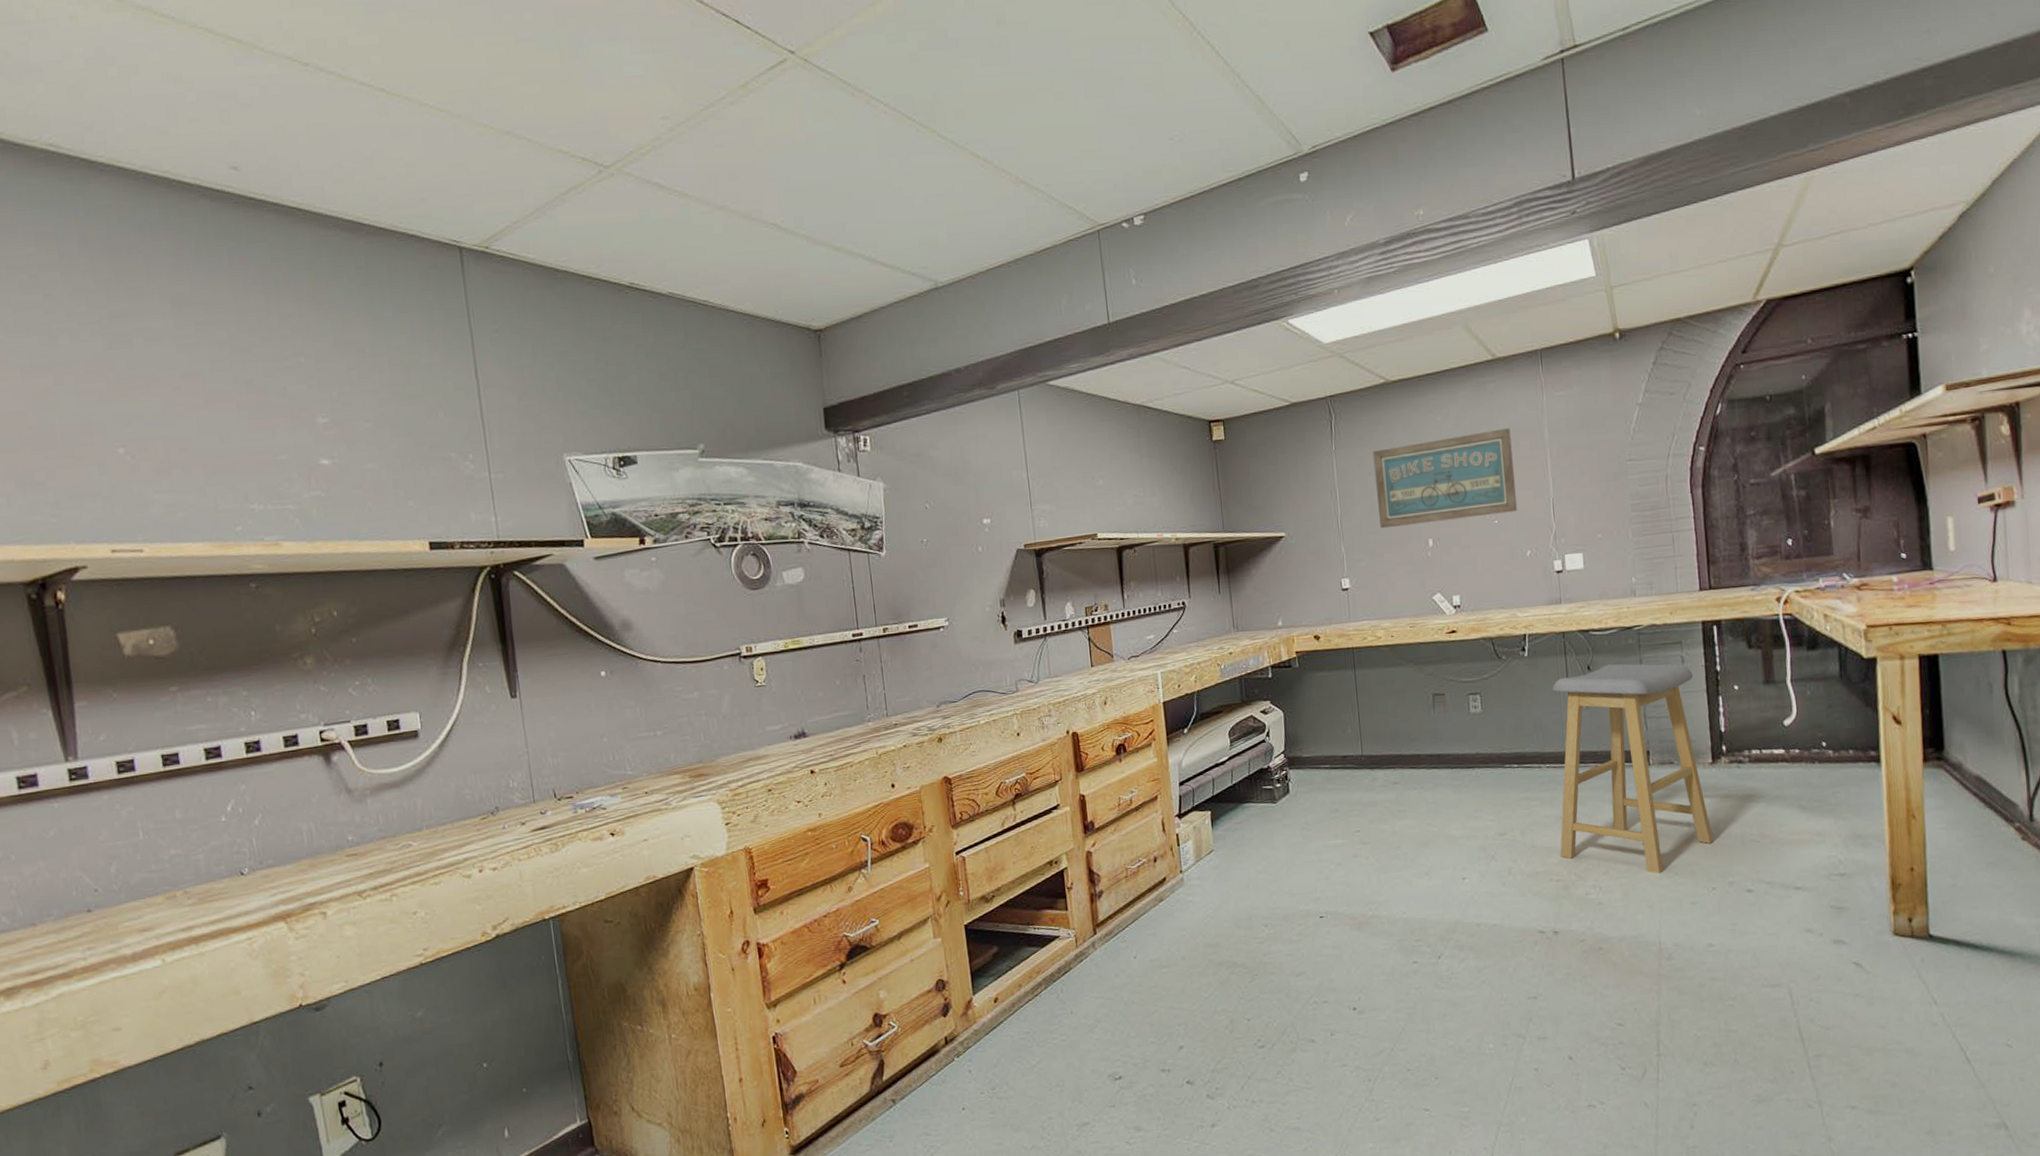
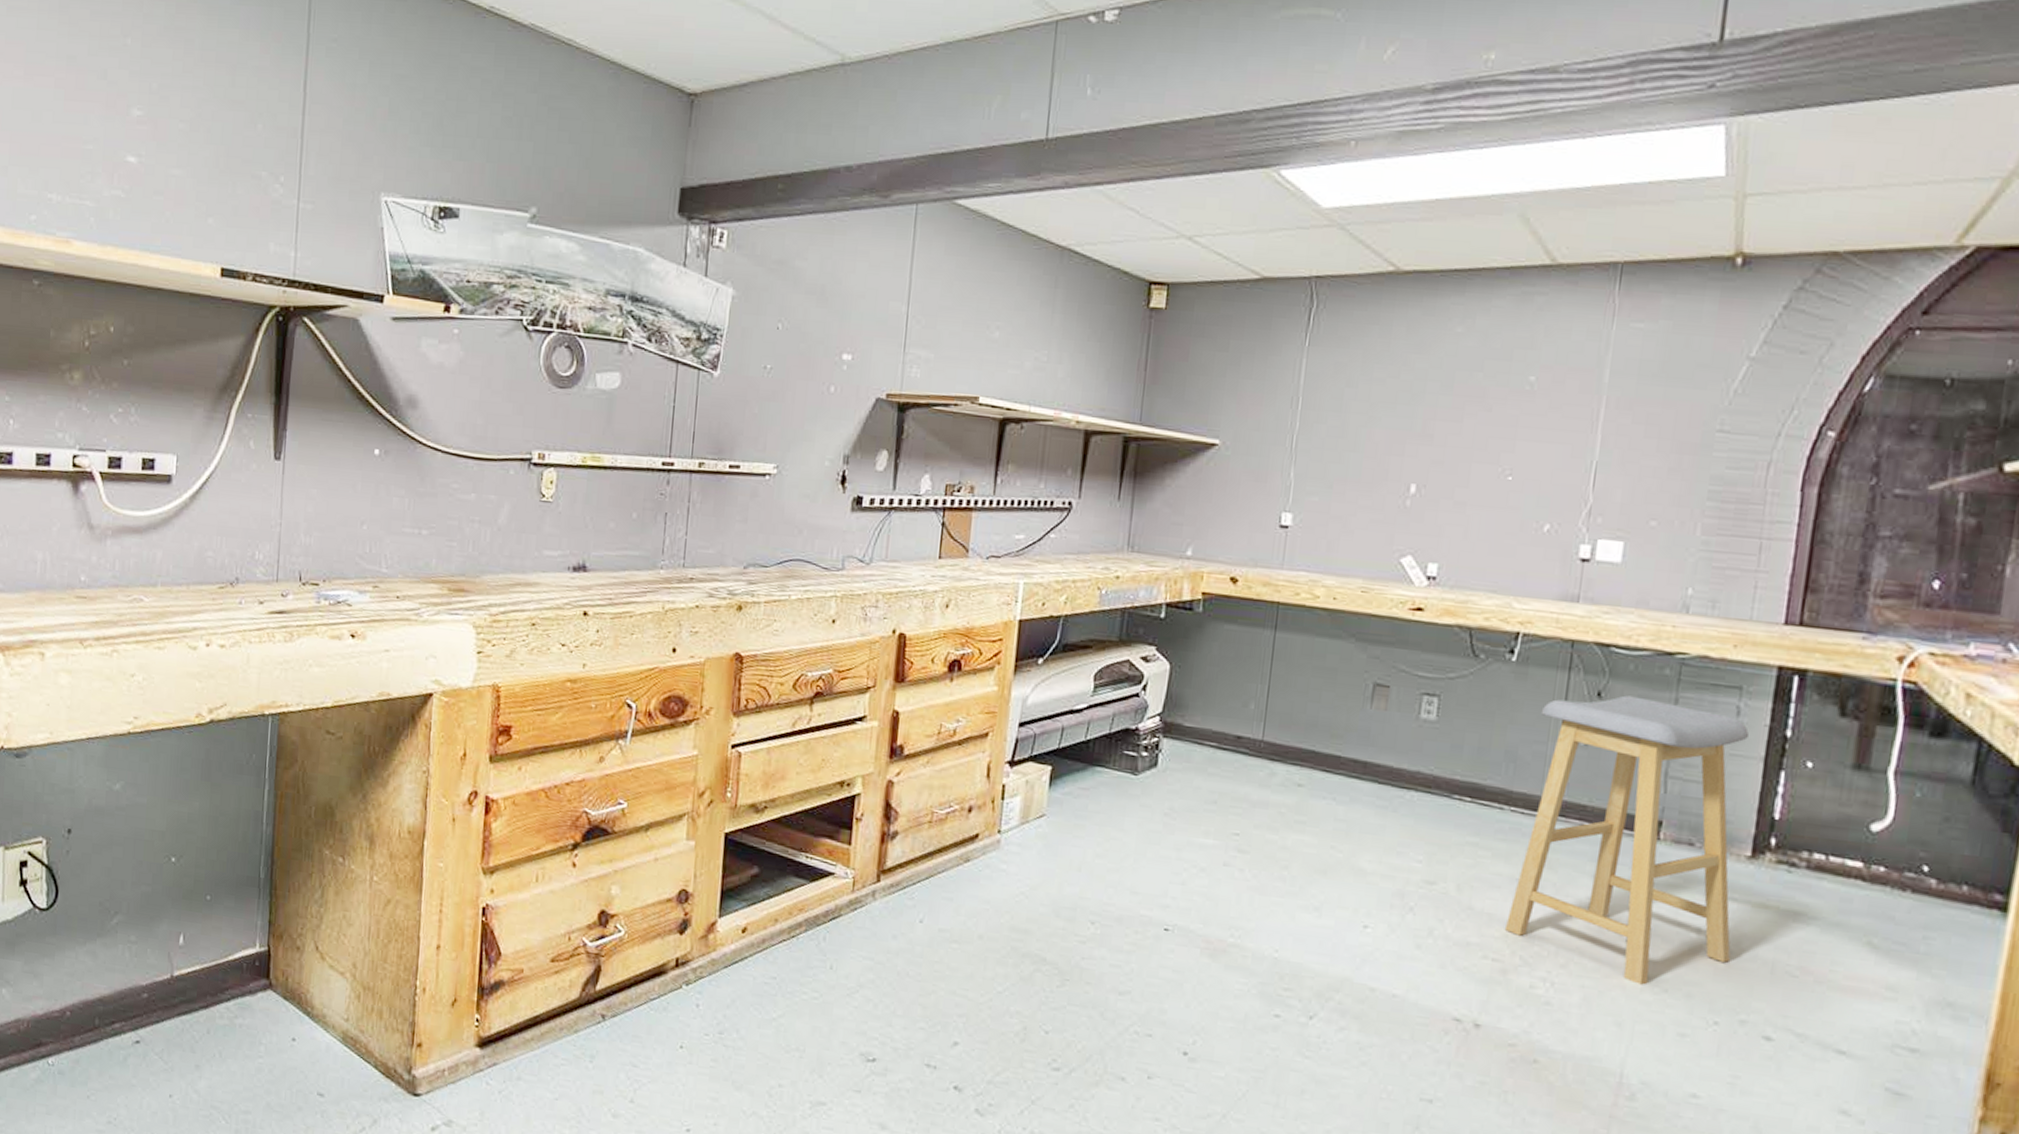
wall art: present [1373,428,1518,529] -> none [1348,356,1556,471]

